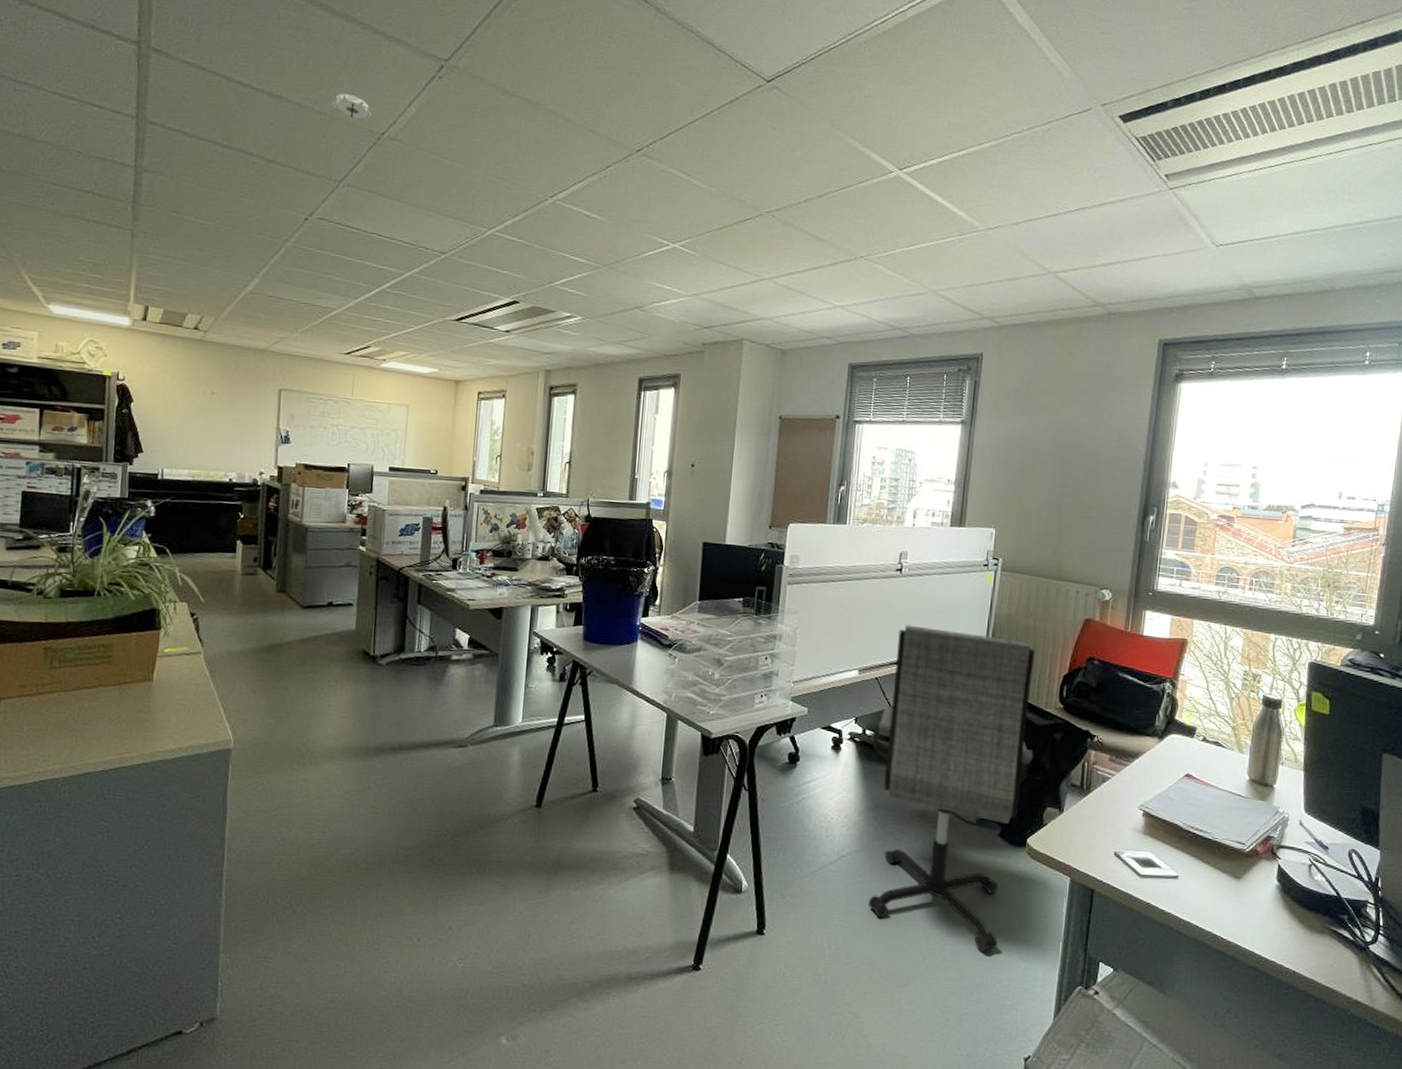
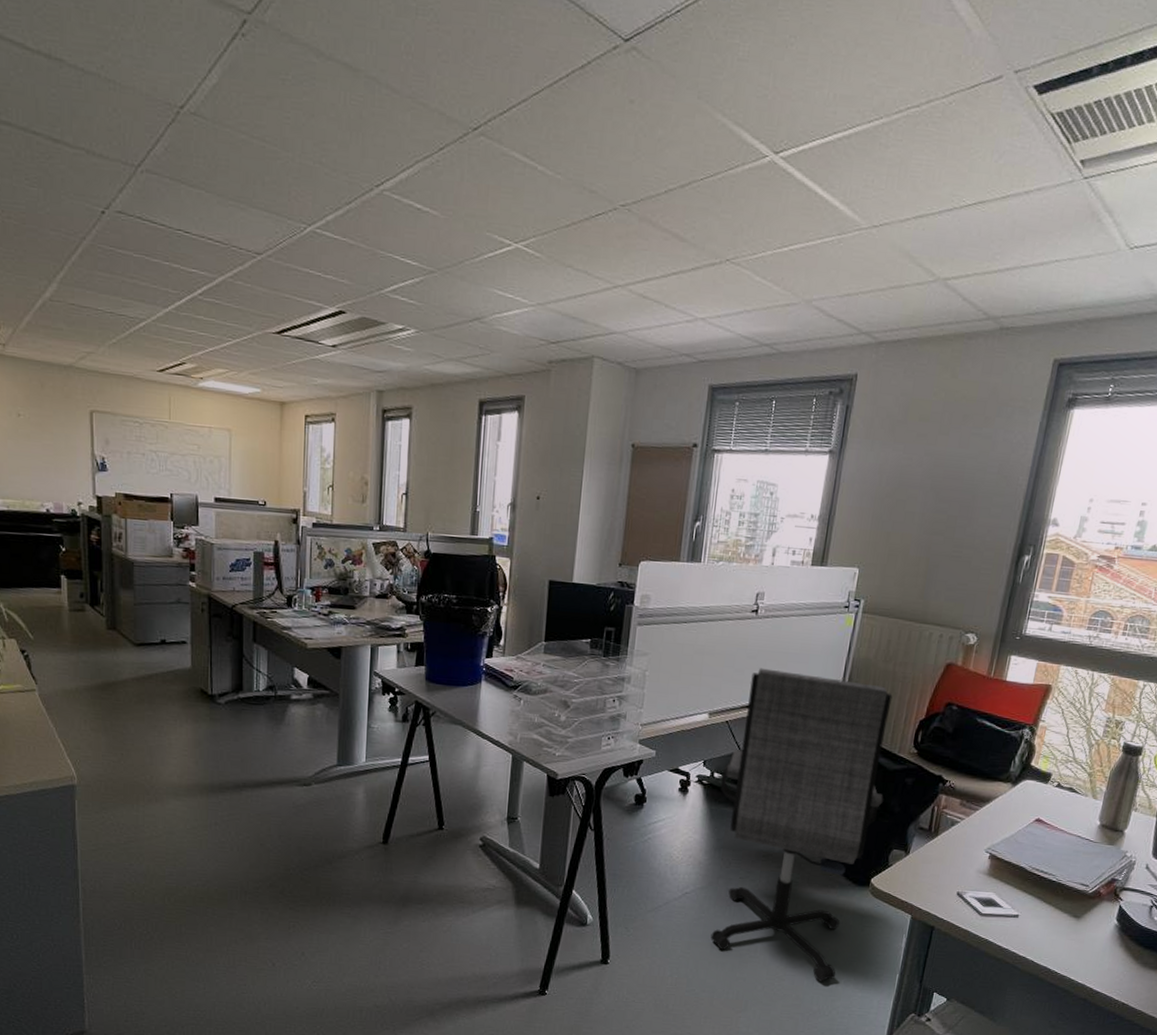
smoke detector: present [330,93,373,119] -> none [119,55,168,89]

